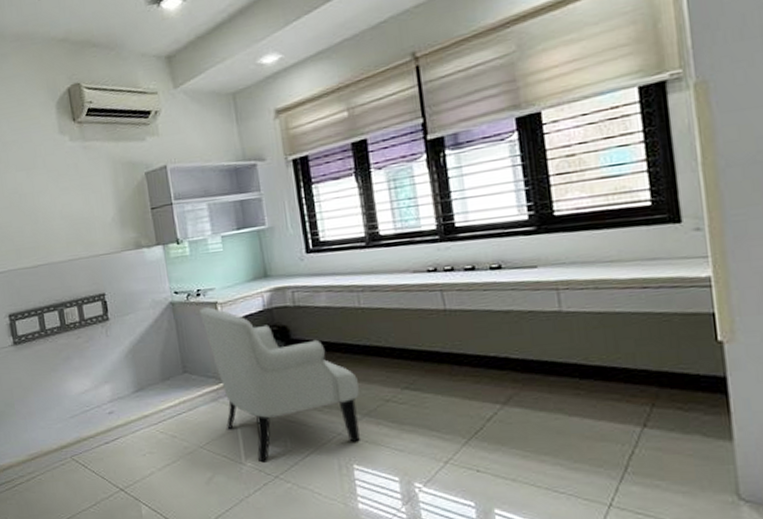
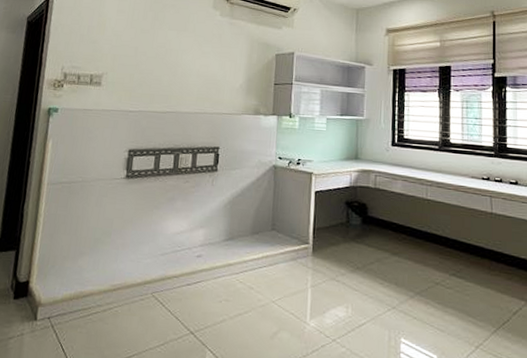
chair: present [198,307,360,463] -> none [295,175,416,325]

